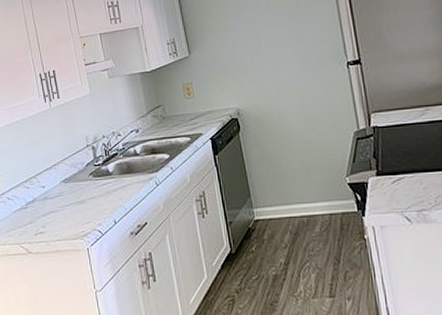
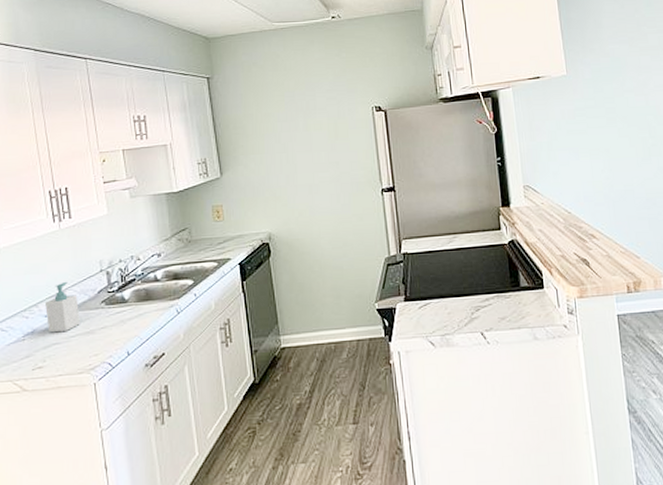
soap bottle: none [42,155,72,202] -> present [45,281,80,333]

